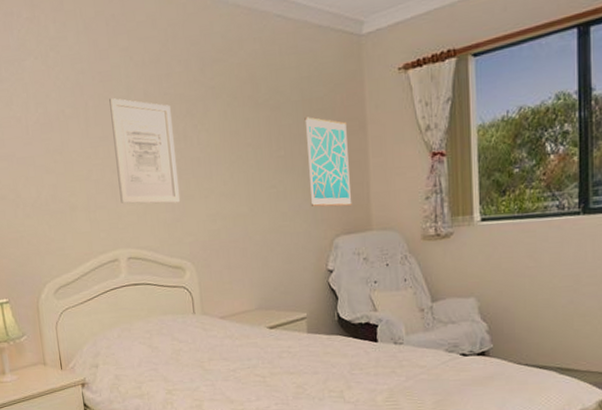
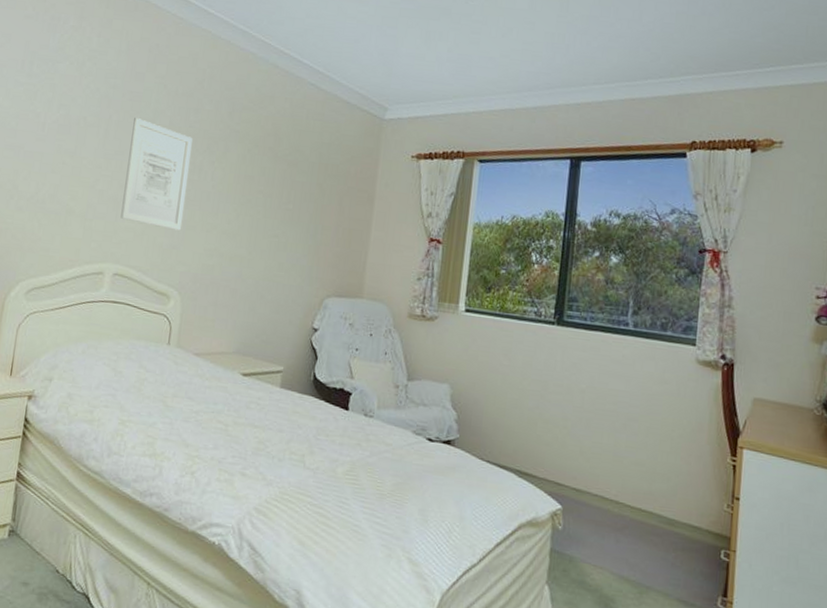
wall art: present [304,117,352,207] -> none [308,179,357,271]

